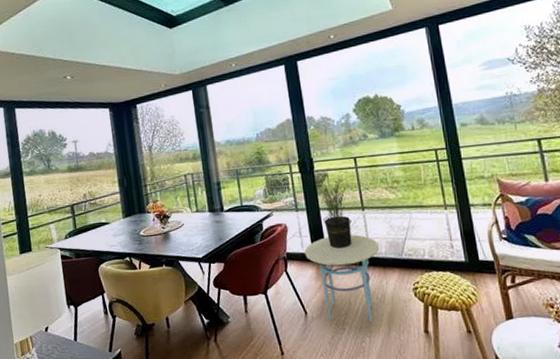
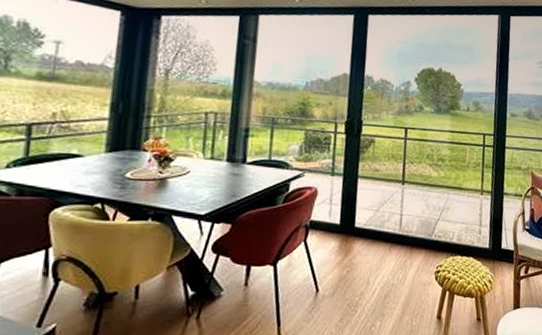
side table: present [304,234,380,323] -> none [331,208,412,305]
potted plant: present [315,171,352,249] -> none [359,140,395,222]

